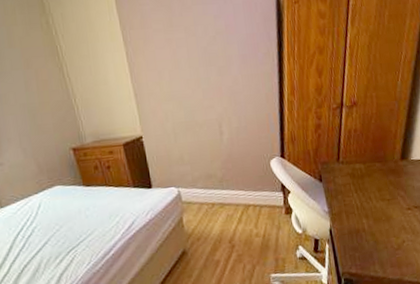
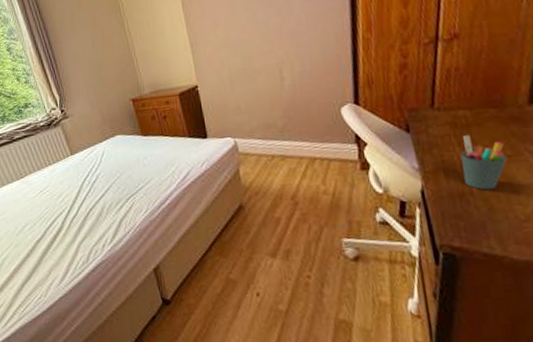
pen holder: none [357,183,387,227] -> present [460,134,508,190]

